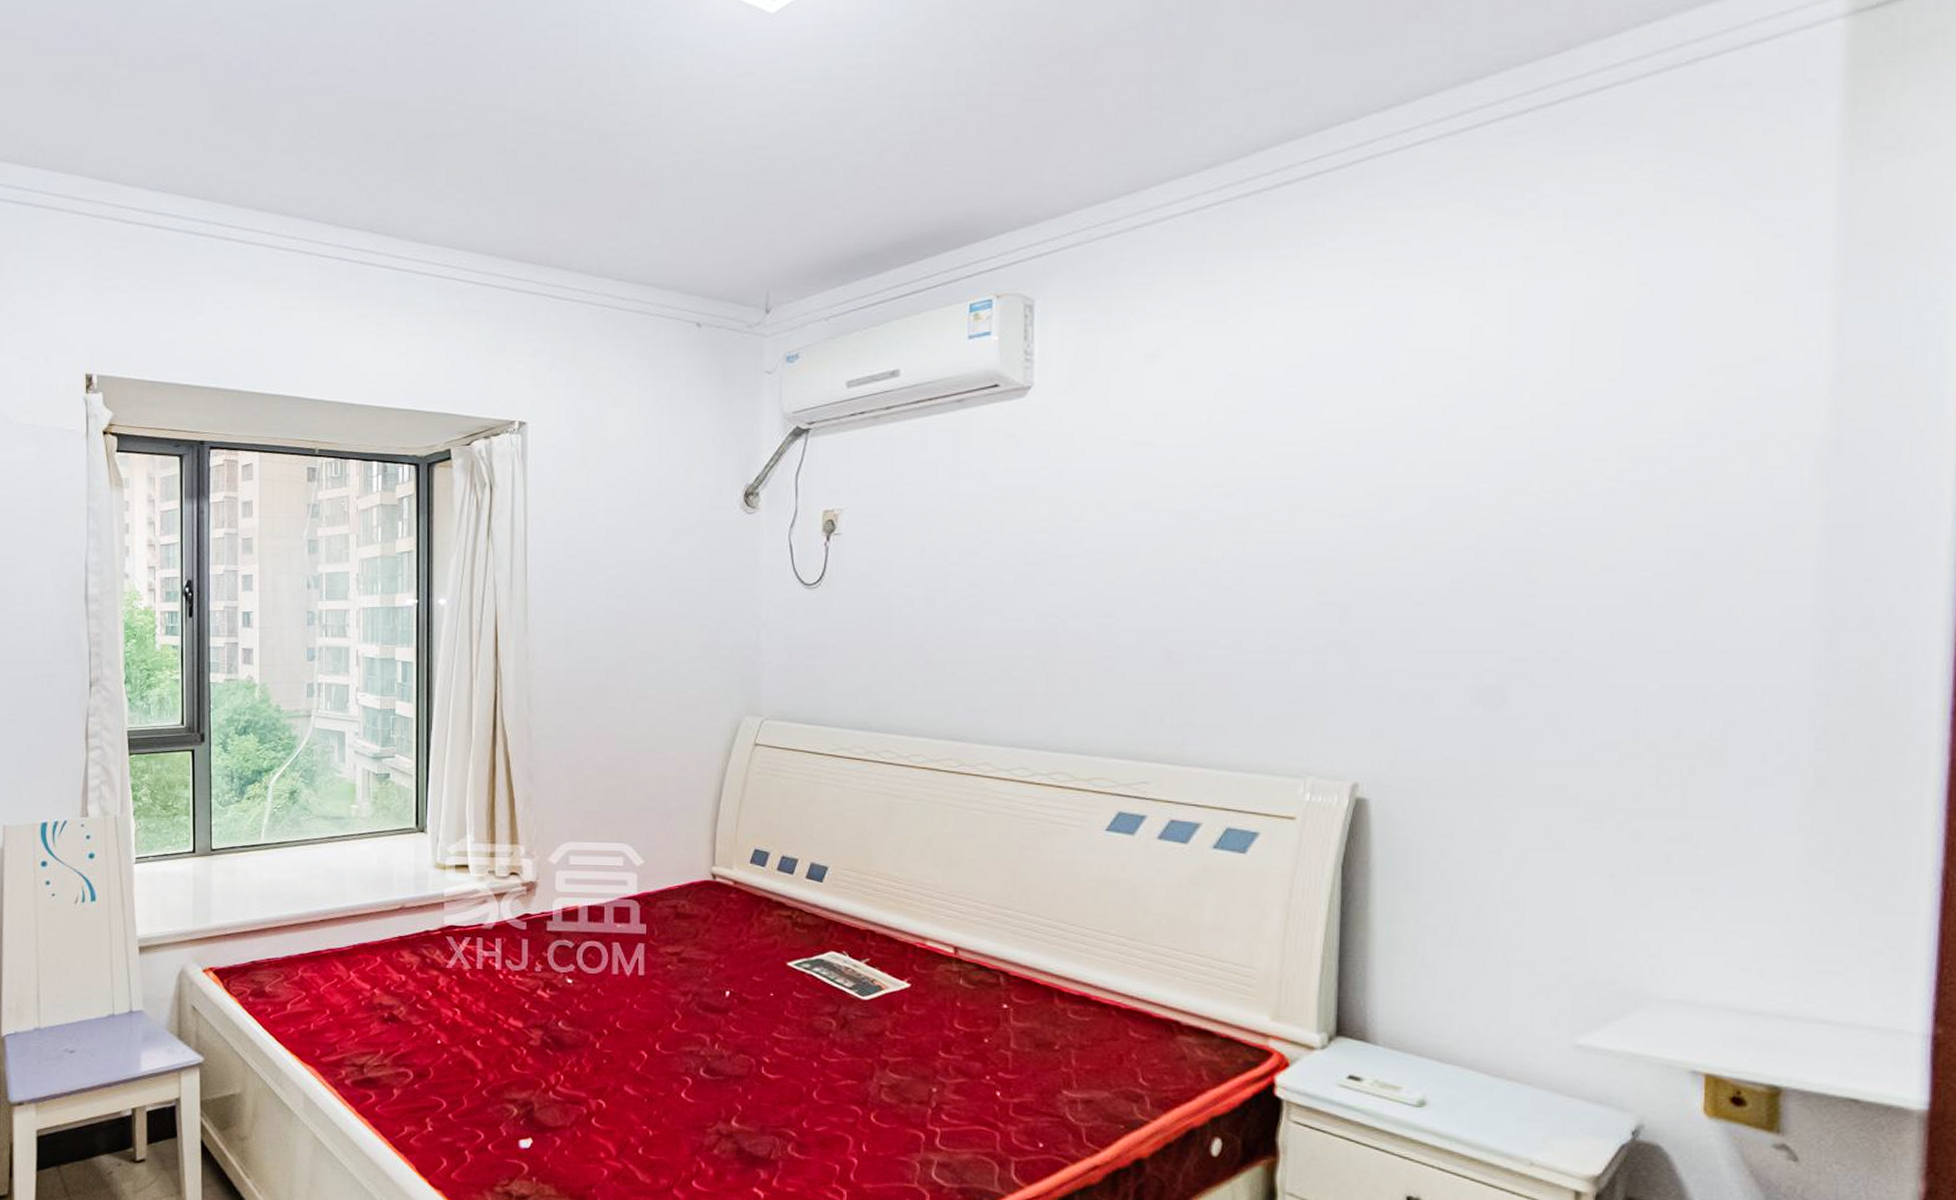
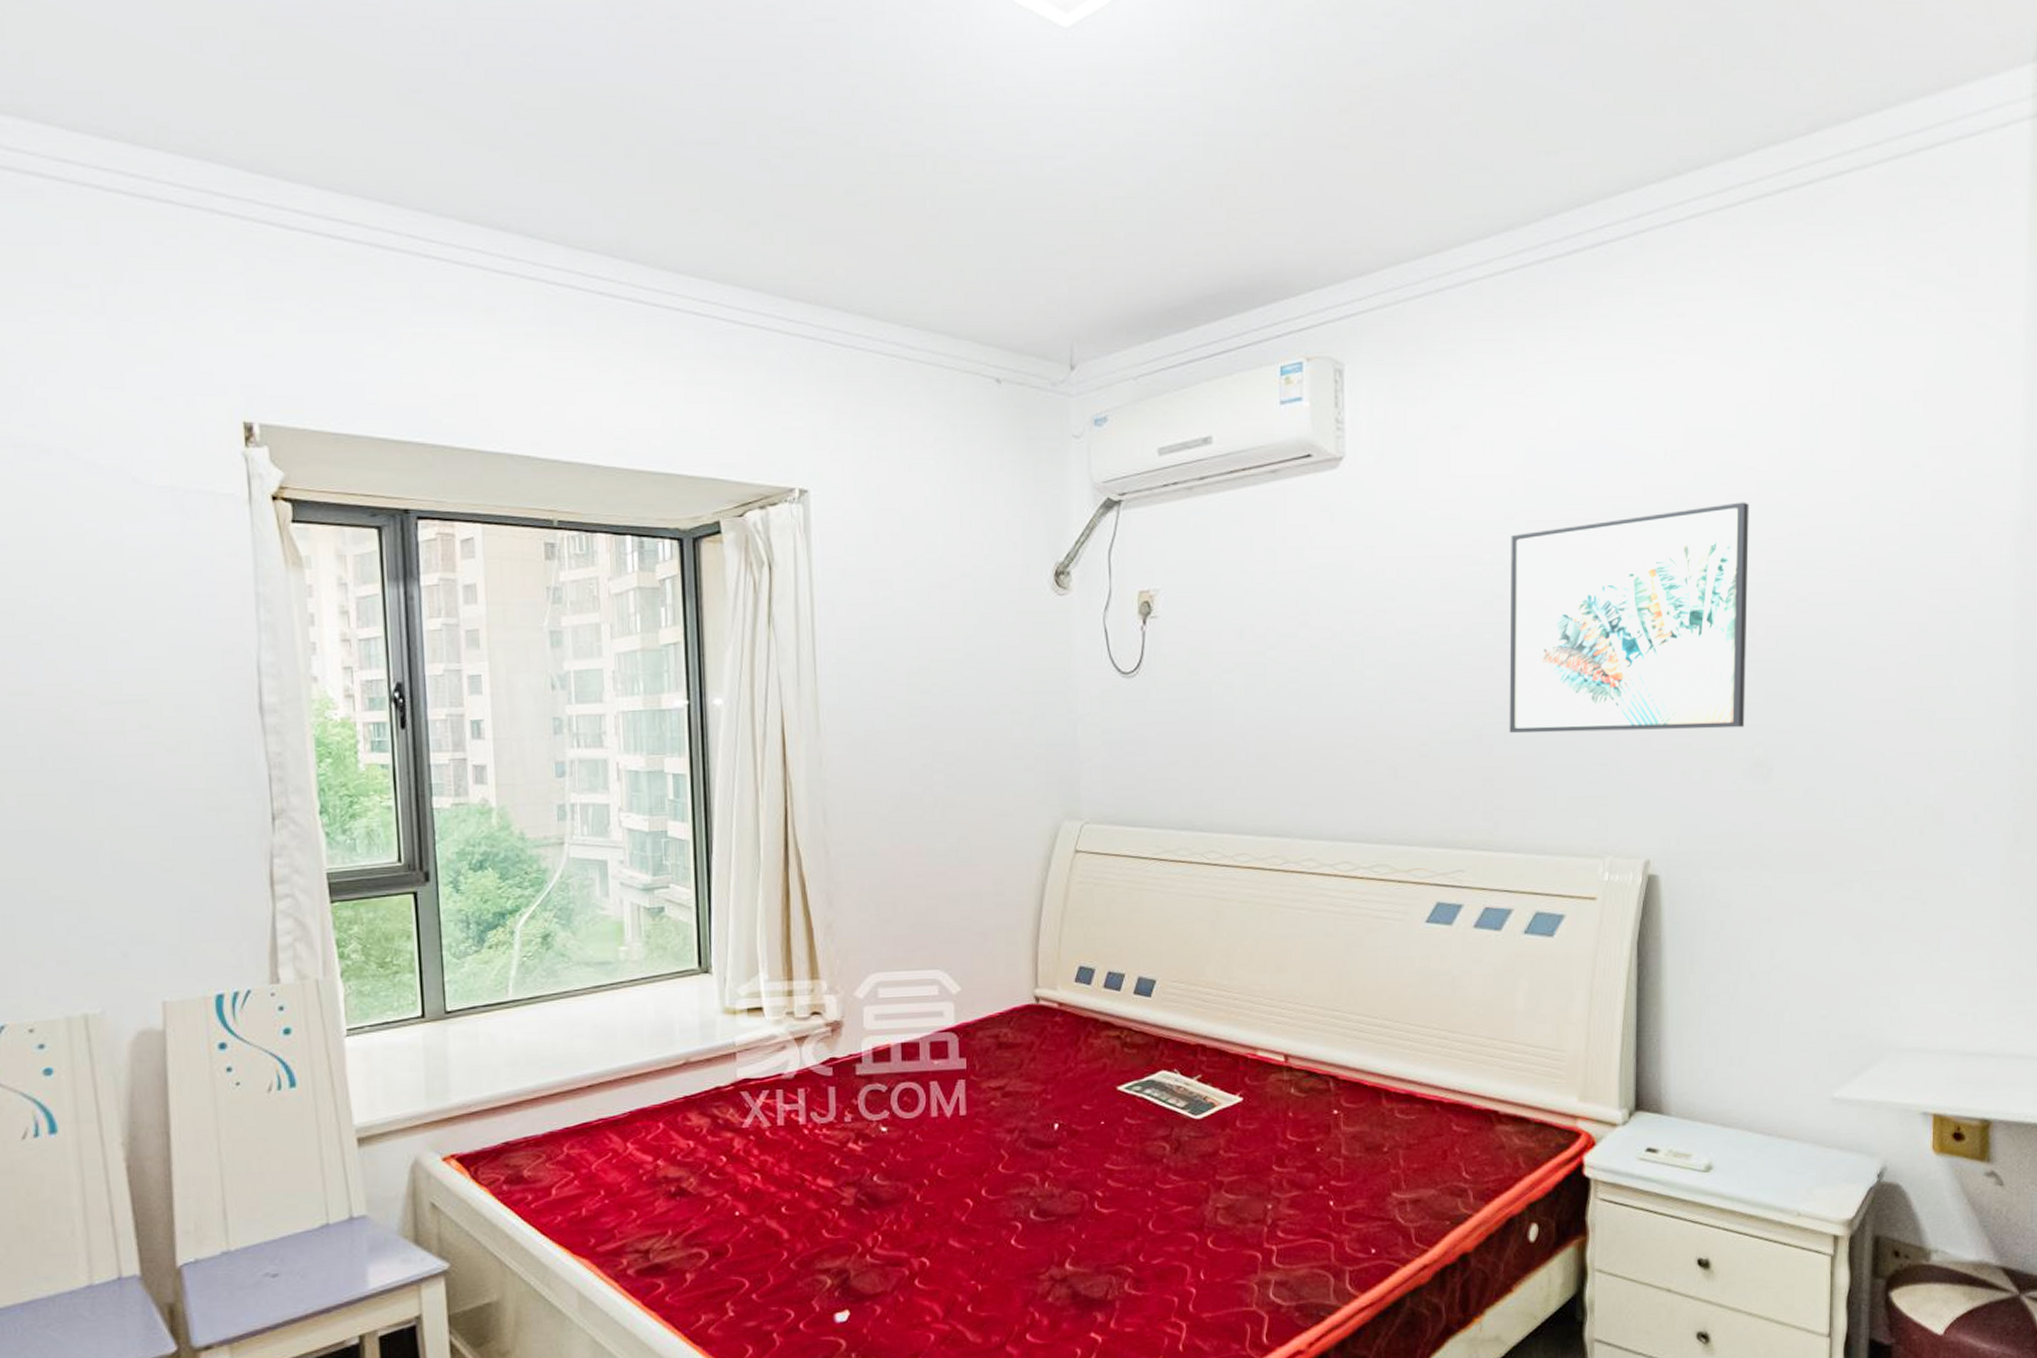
wall art: none [1201,424,1483,653] -> present [1509,502,1749,733]

